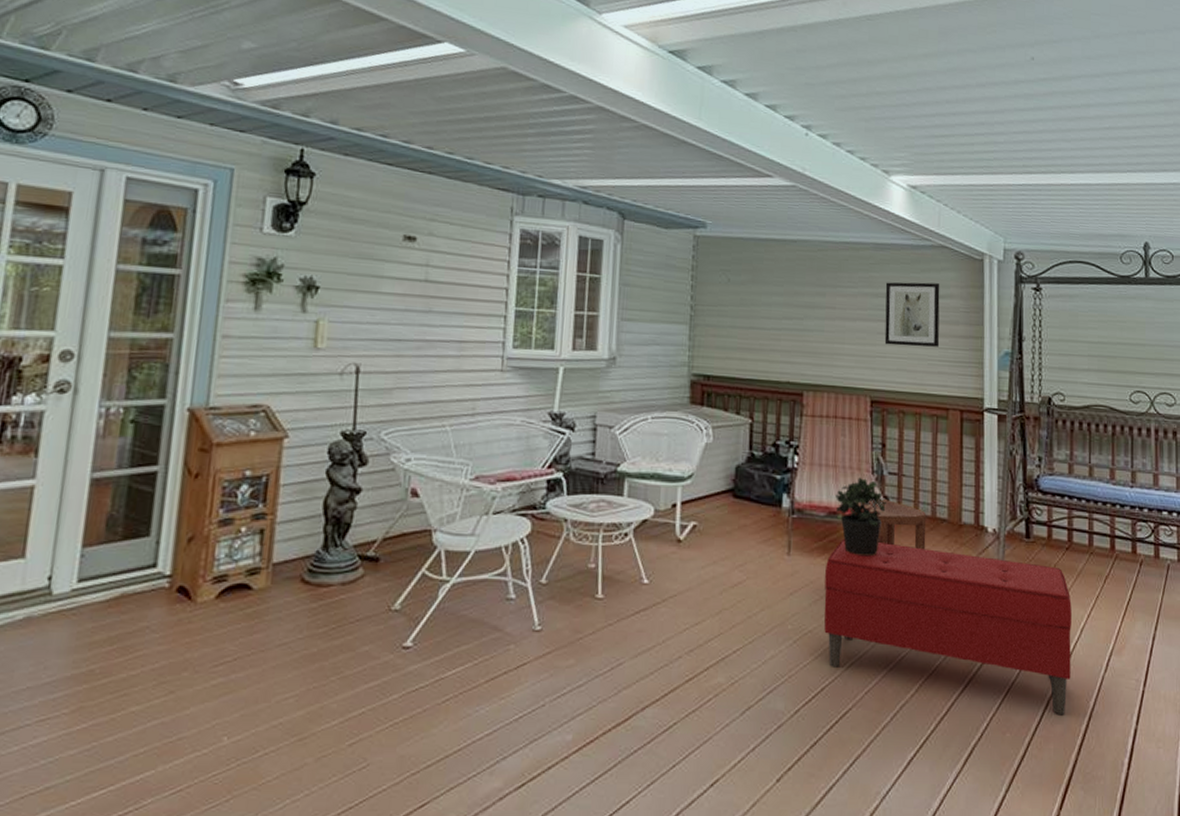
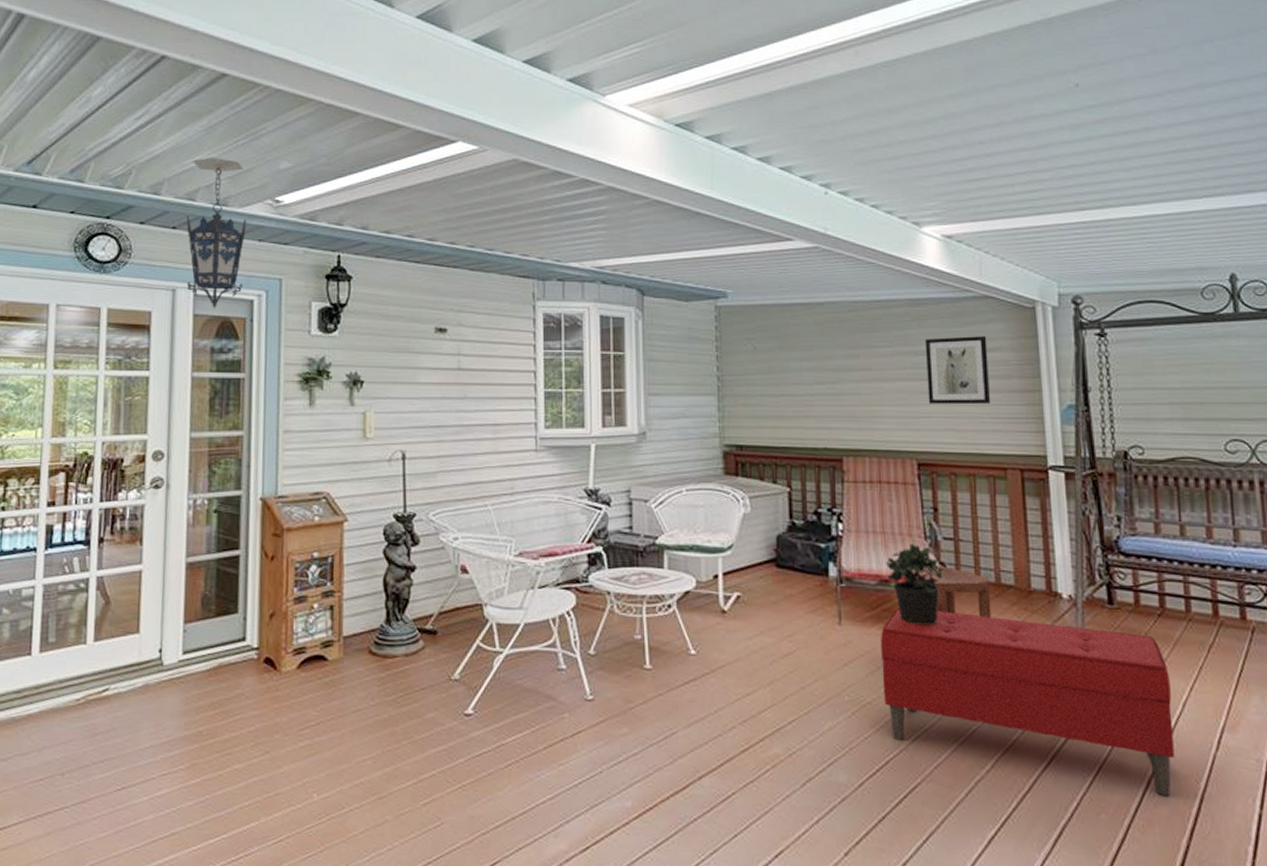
hanging lantern: none [118,26,199,195] -> present [185,157,248,309]

